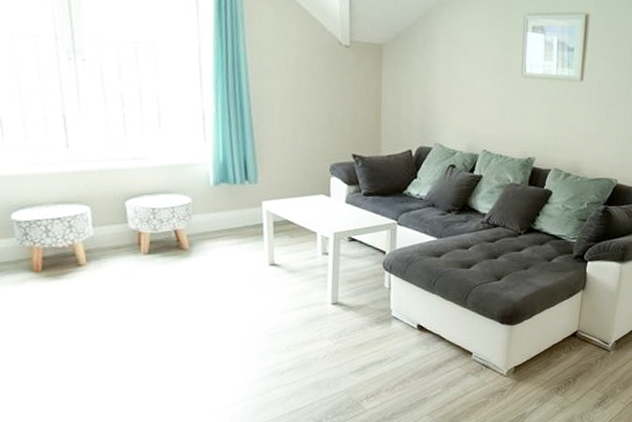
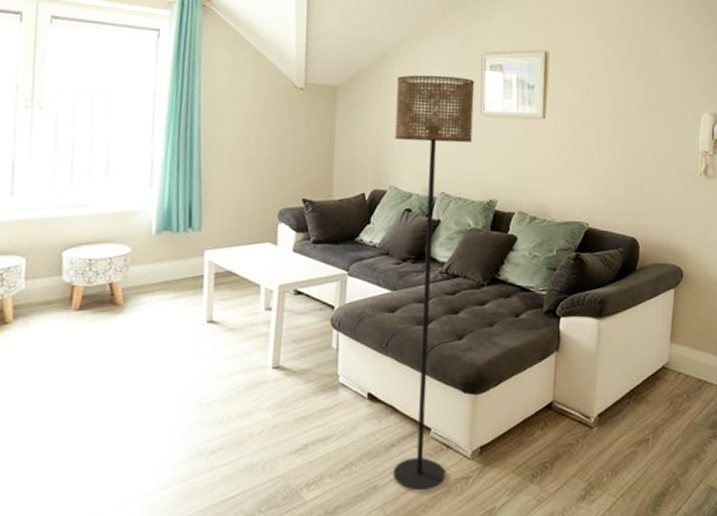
floor lamp: none [439,35,517,401] -> present [393,75,475,491]

